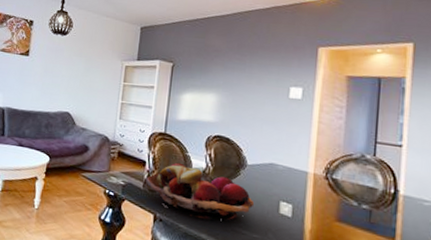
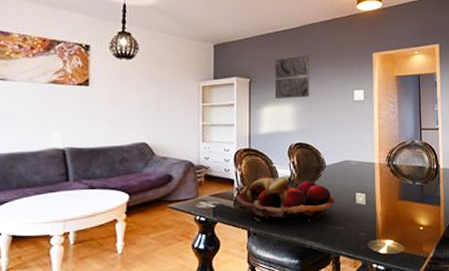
wall art: none [197,43,240,89] -> present [274,55,309,99]

